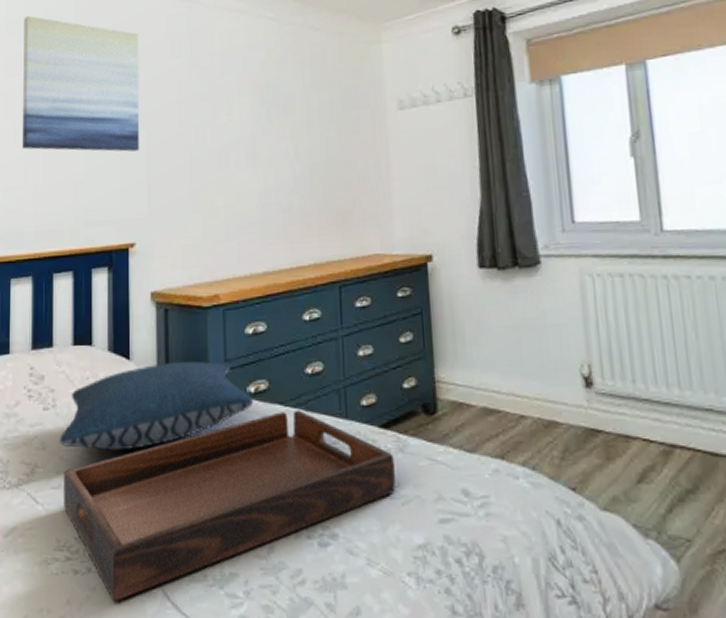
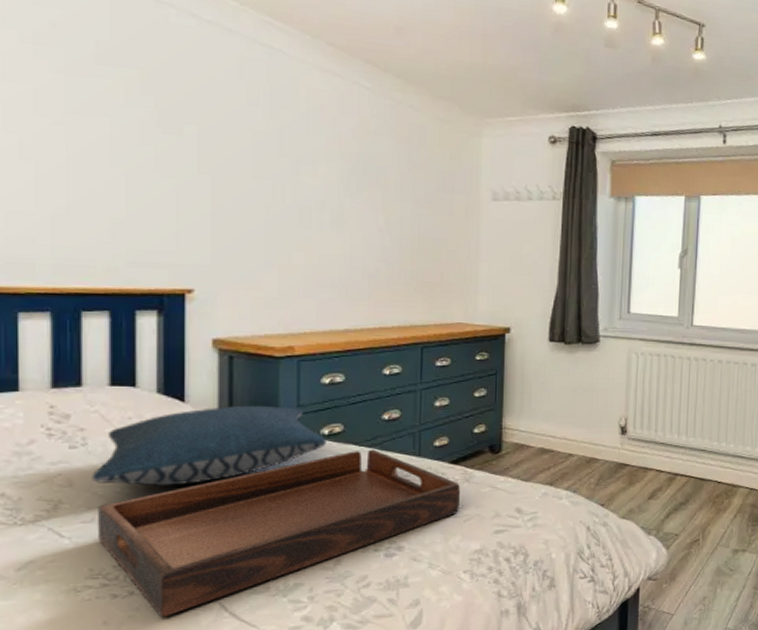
wall art: present [22,15,140,152] -> none [31,11,203,196]

